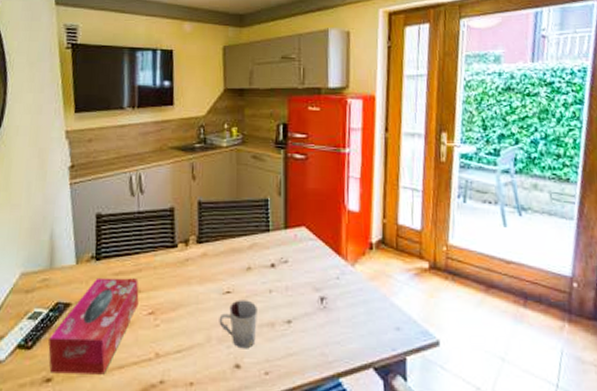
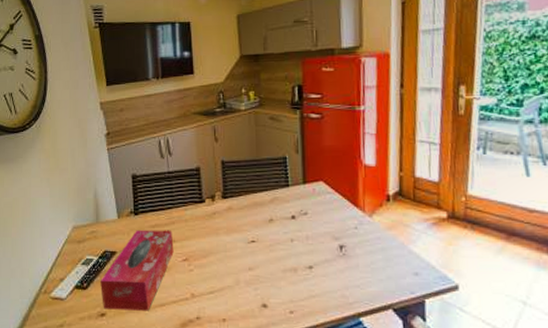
cup: present [219,300,257,349] -> none [246,248,281,291]

